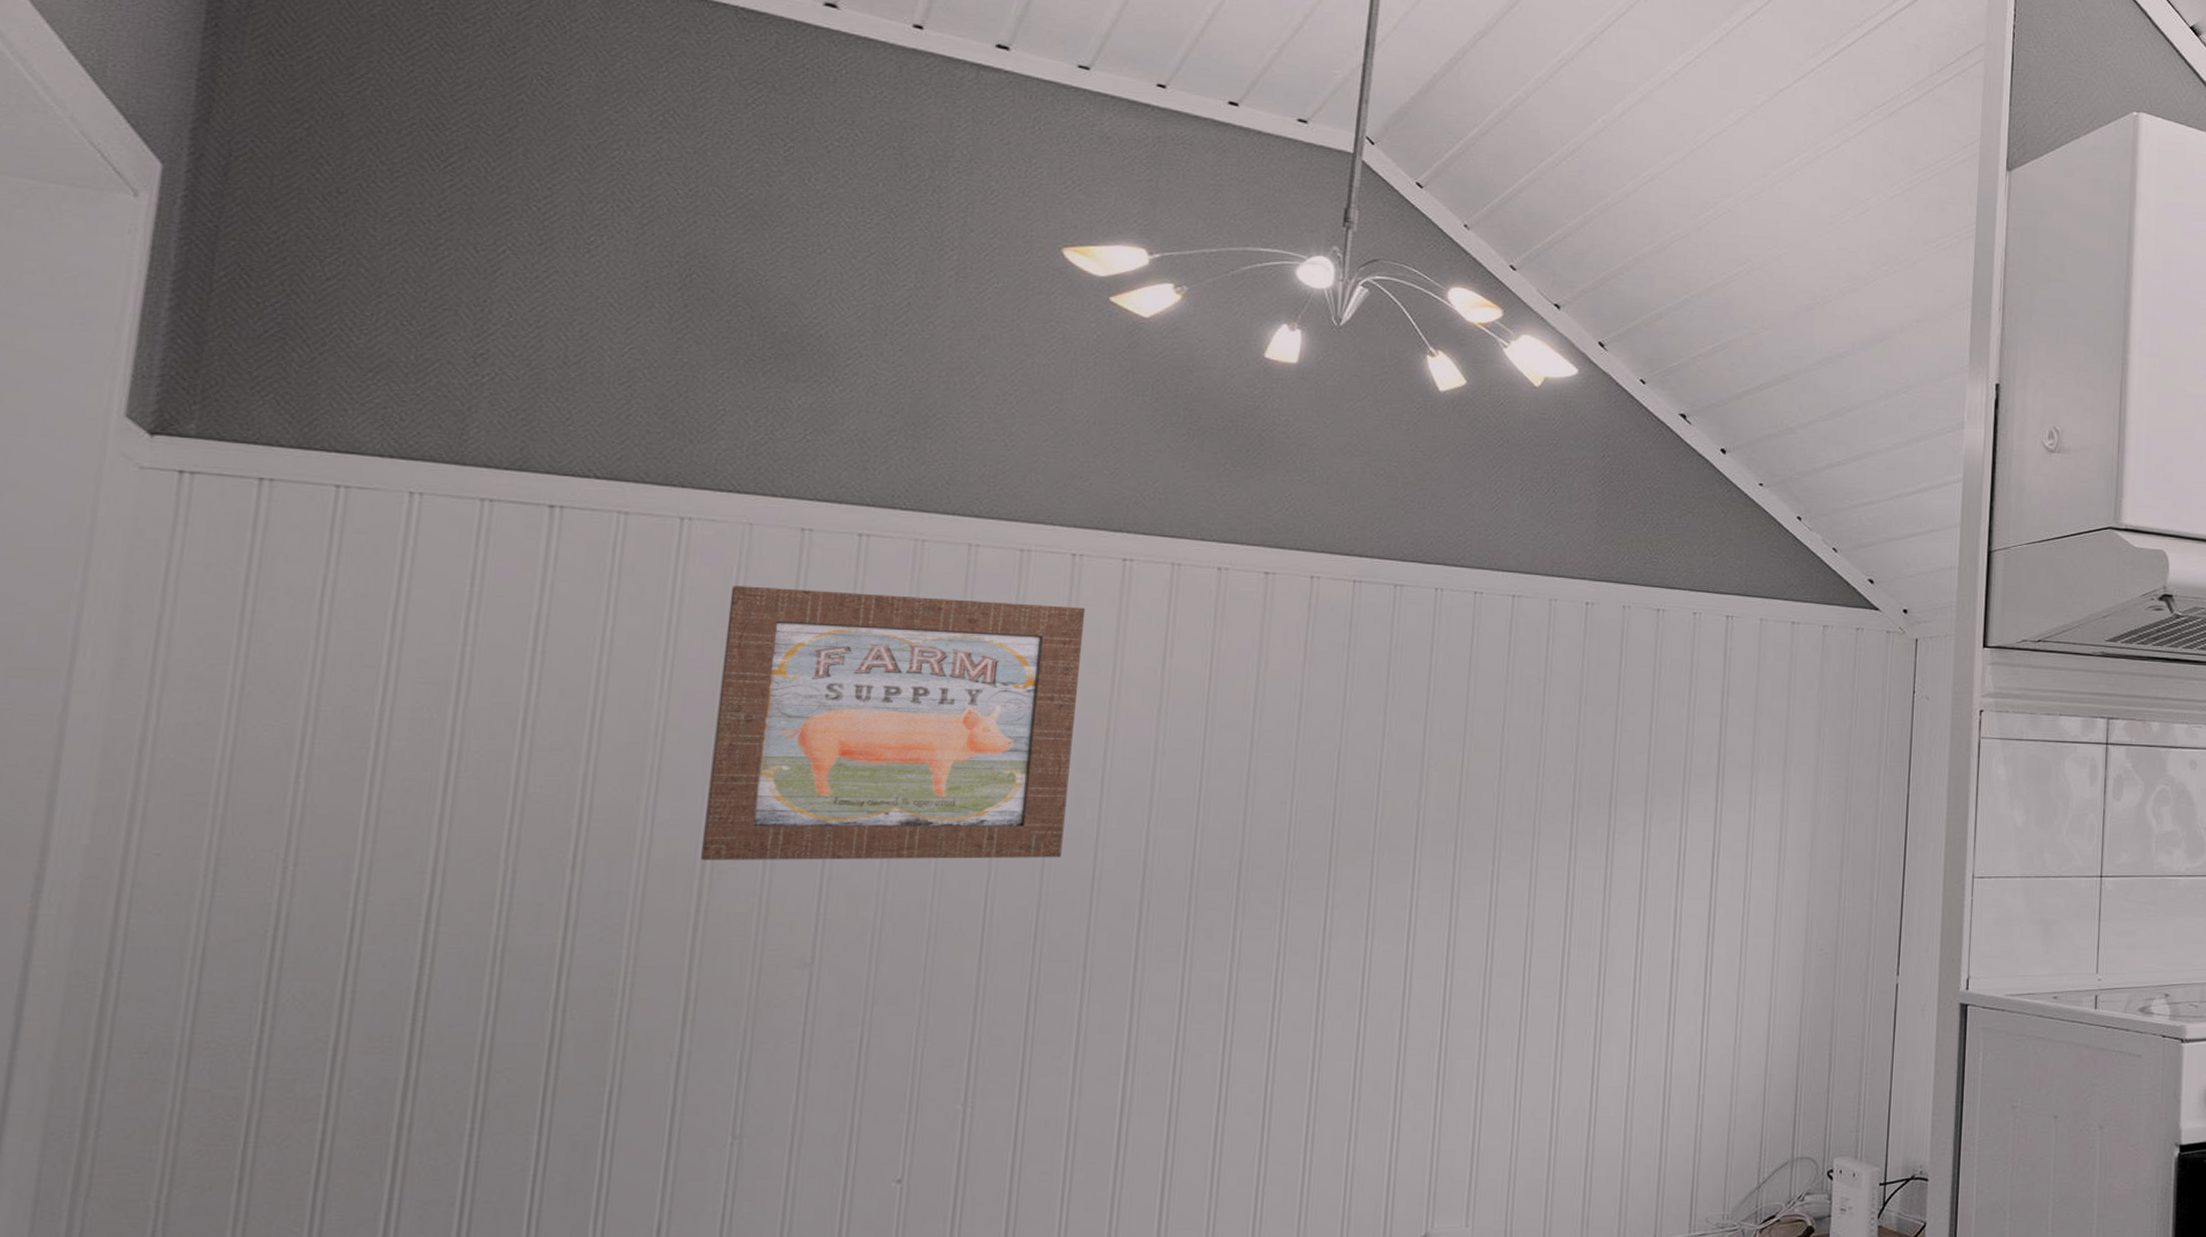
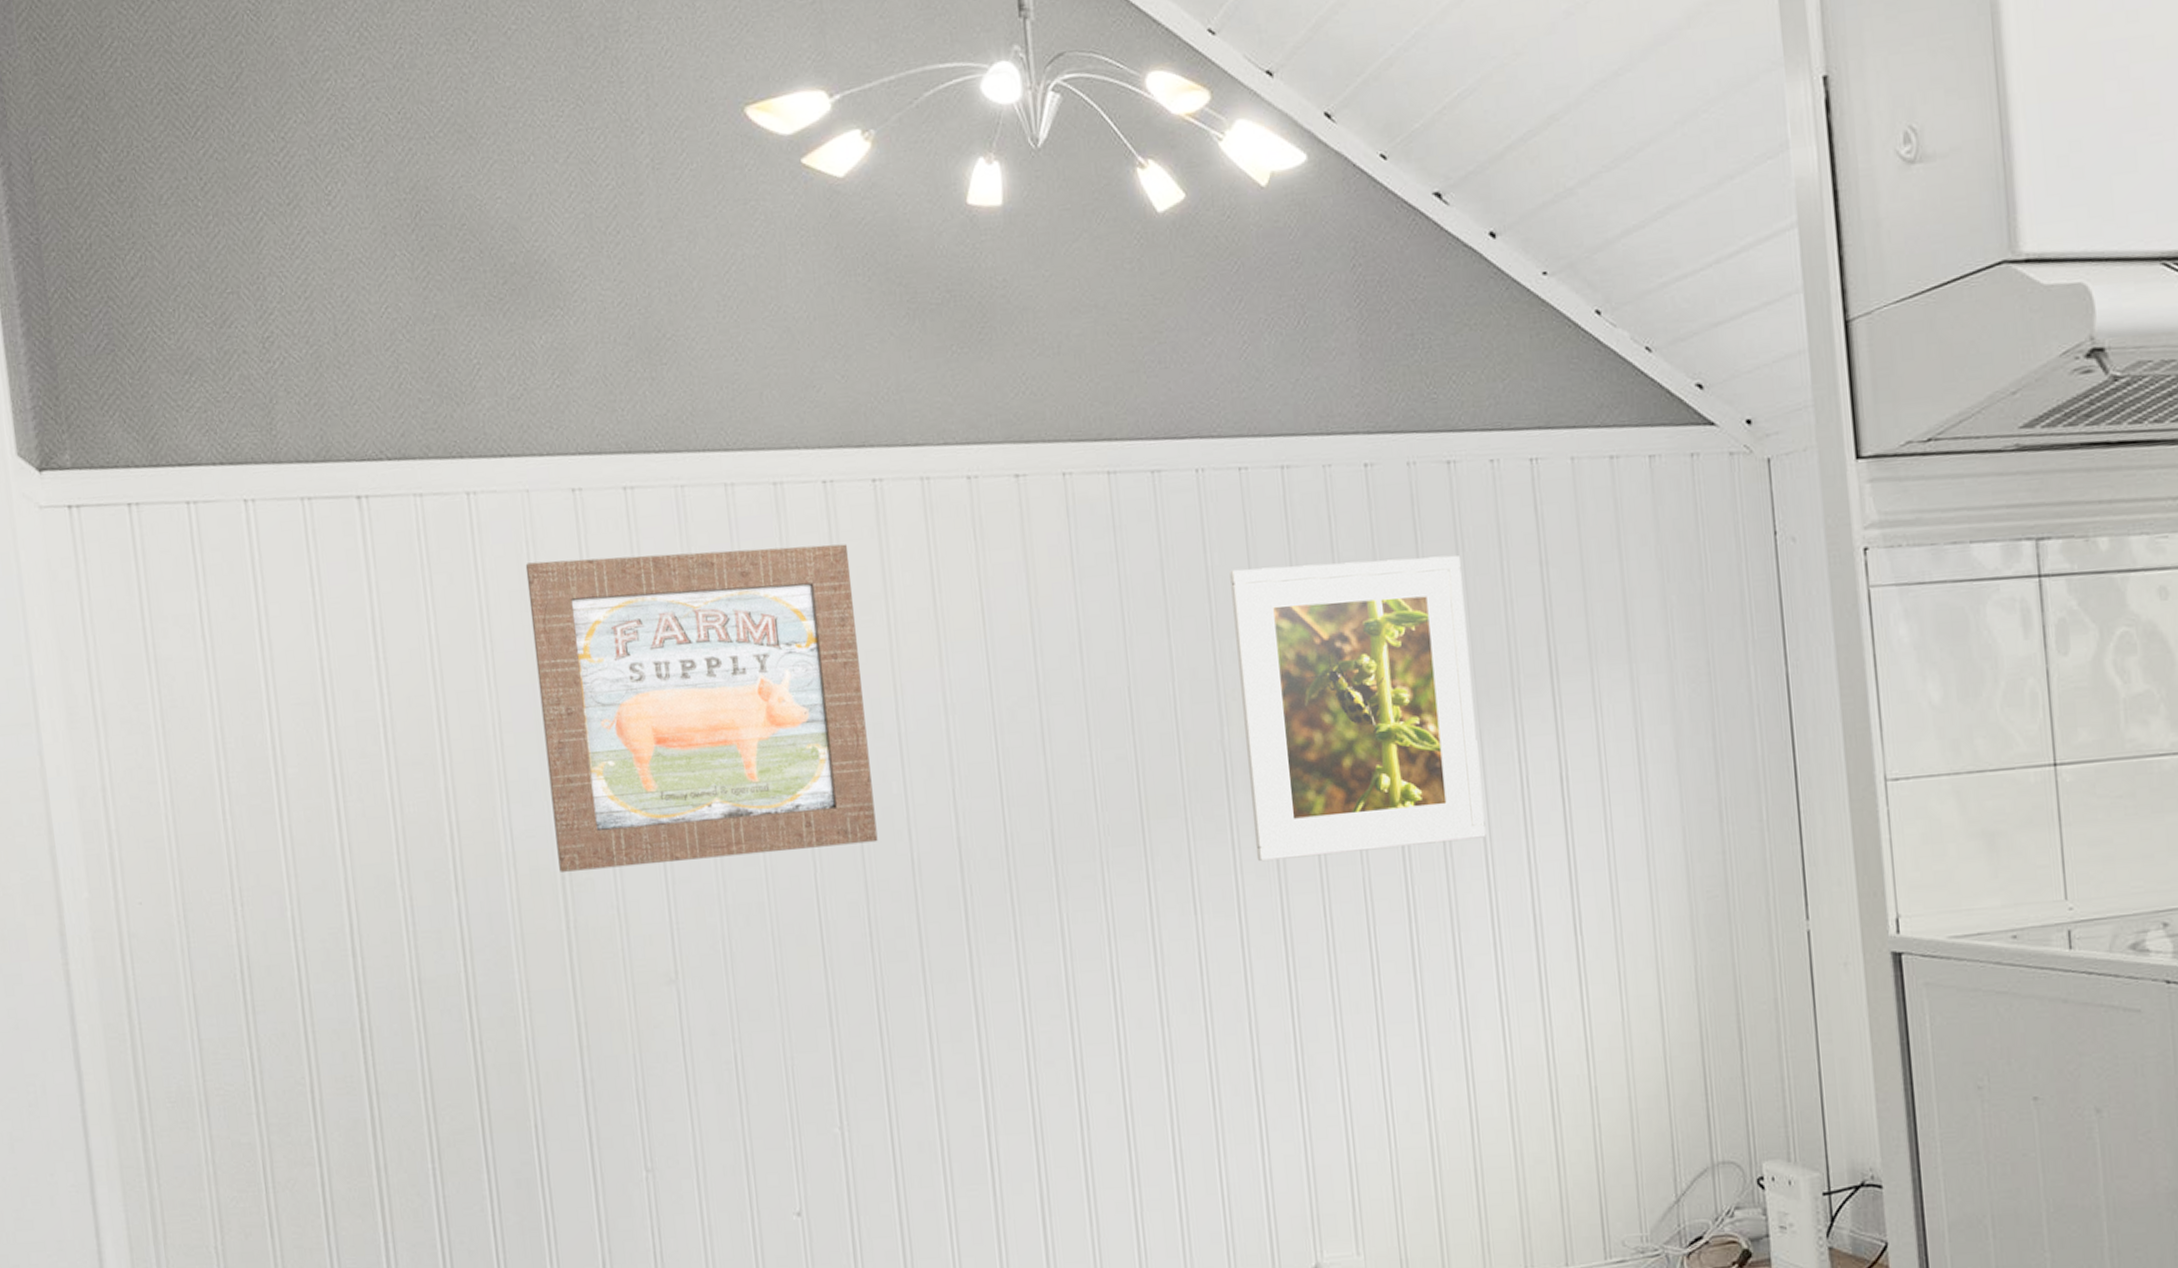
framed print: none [1433,669,1656,901] -> present [1229,555,1486,862]

